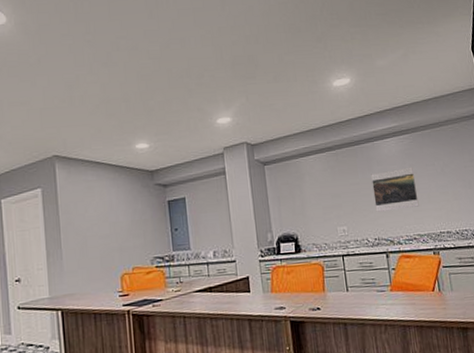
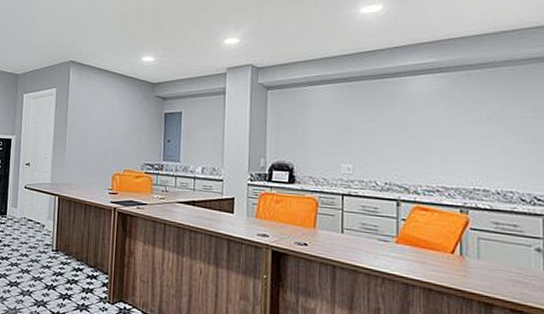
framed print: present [371,167,419,212] -> none [391,109,450,157]

